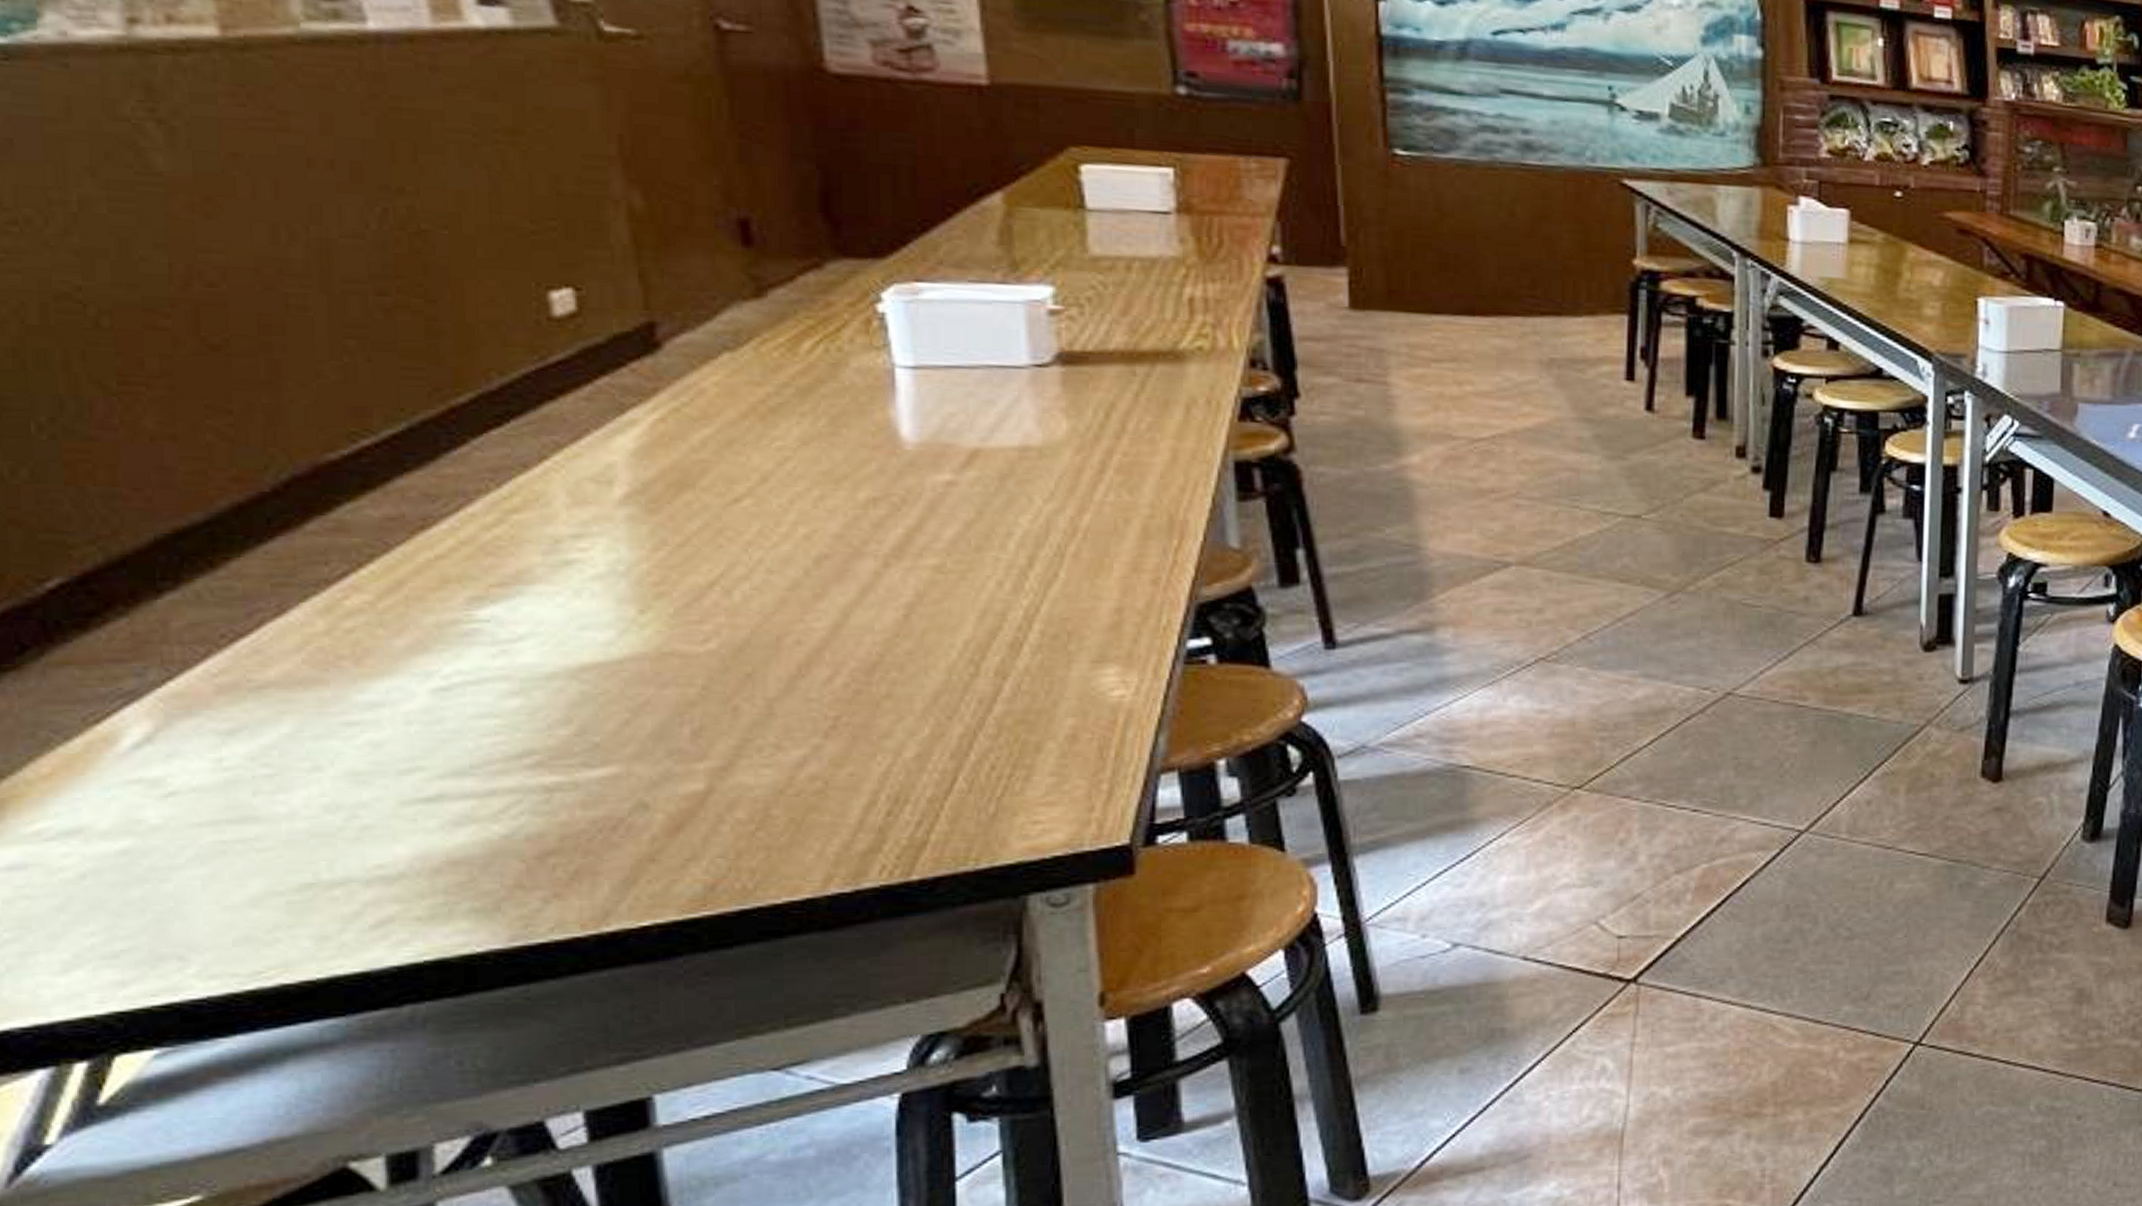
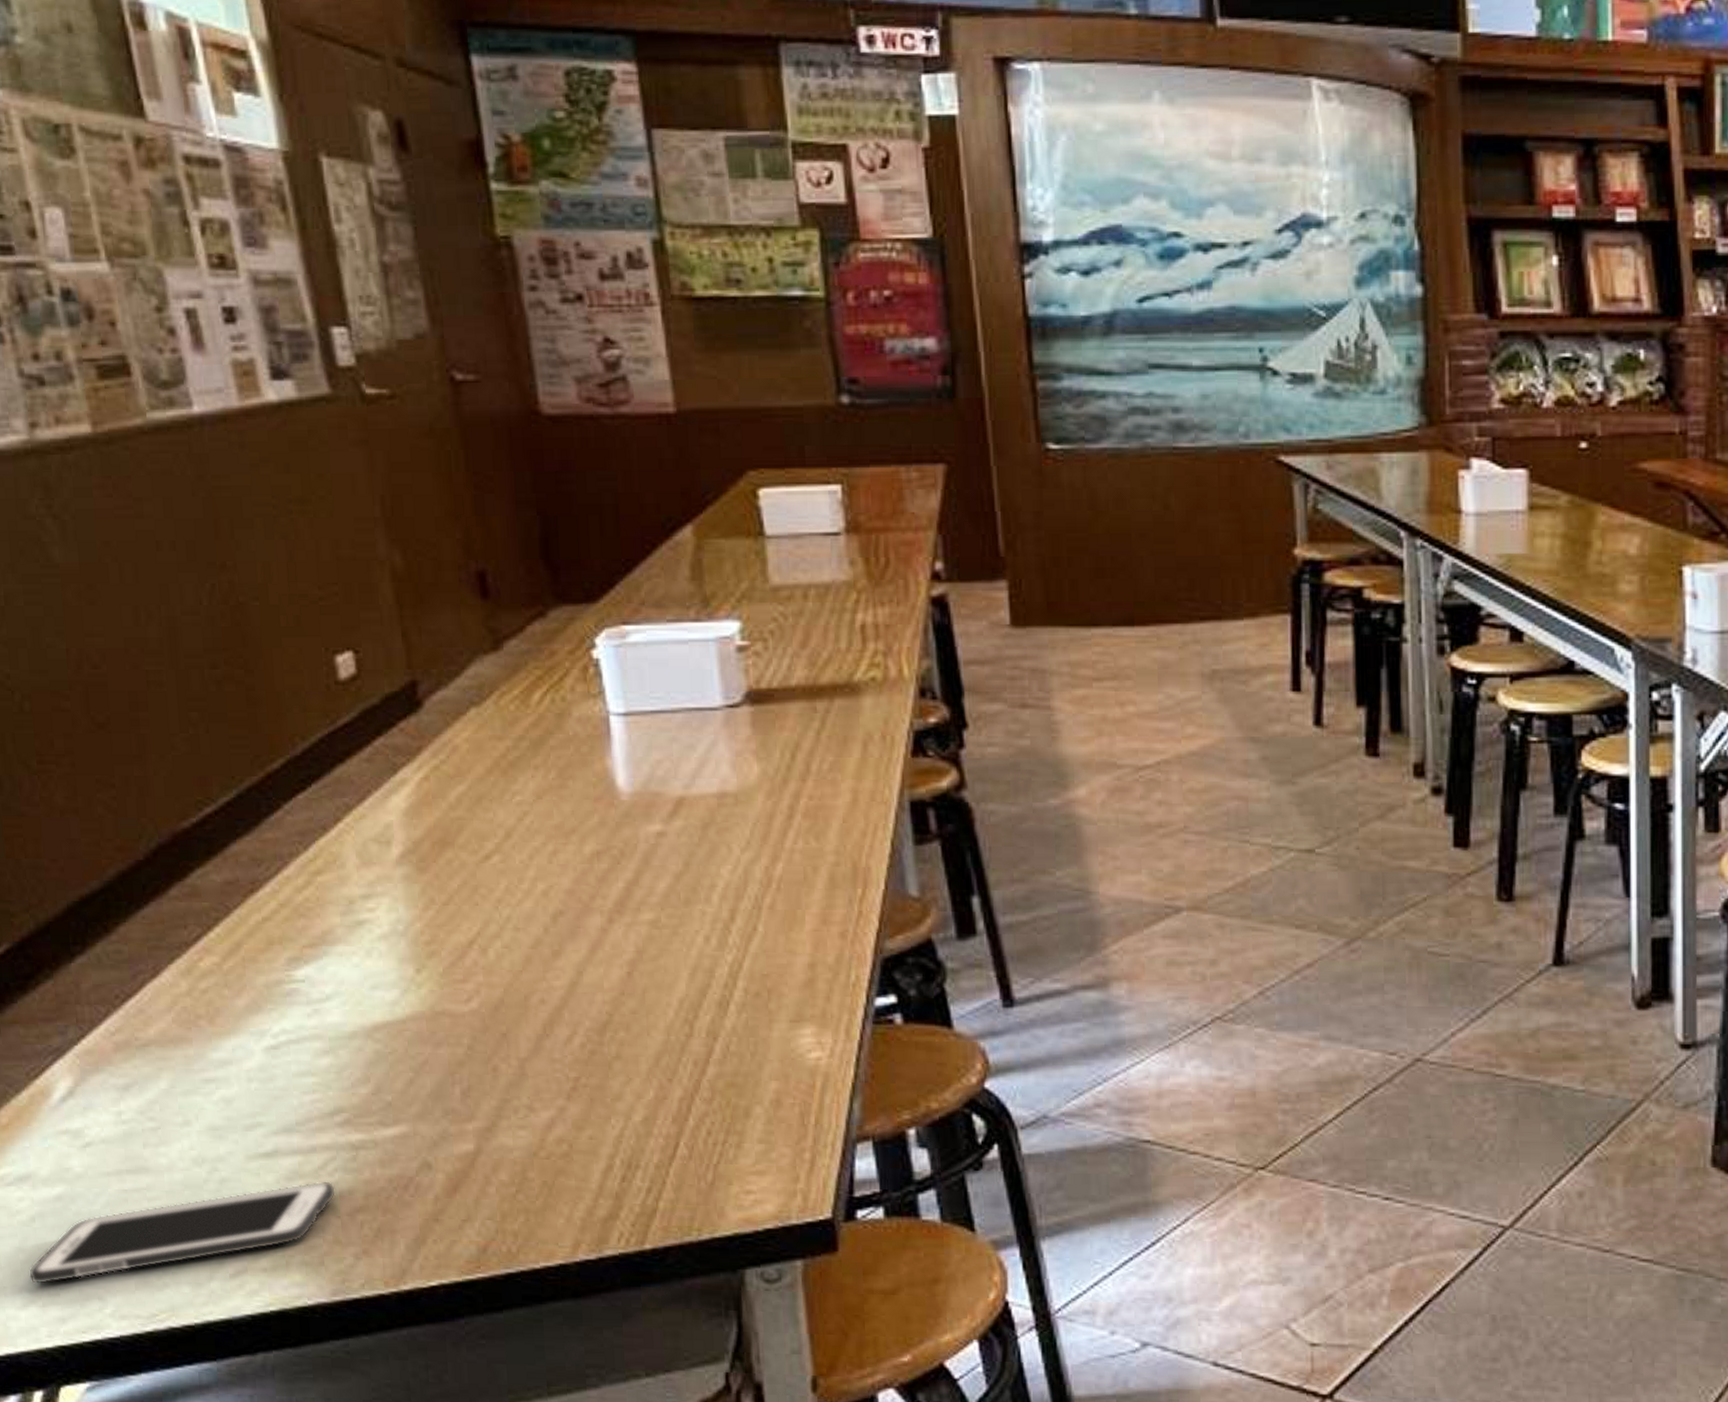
cell phone: none [74,825,520,947] -> present [29,1181,336,1285]

